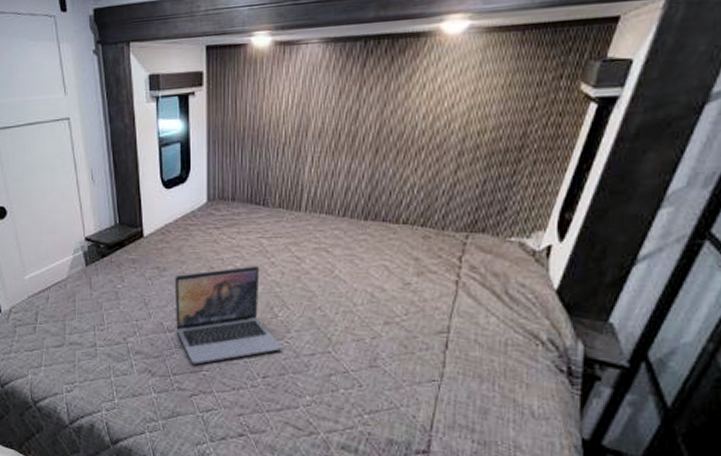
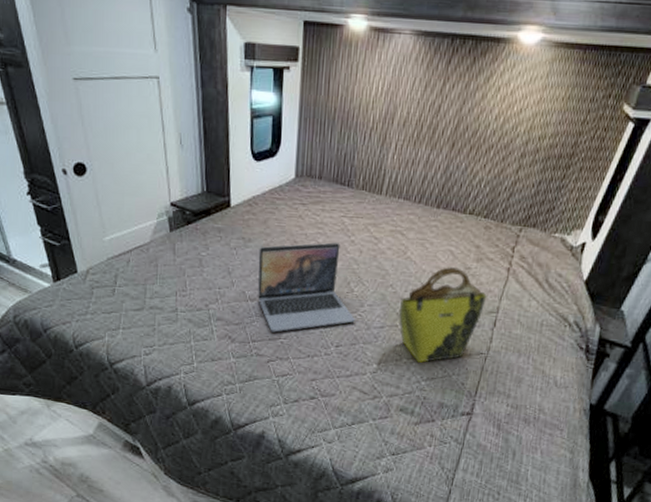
tote bag: none [332,282,433,393] -> present [399,266,487,363]

